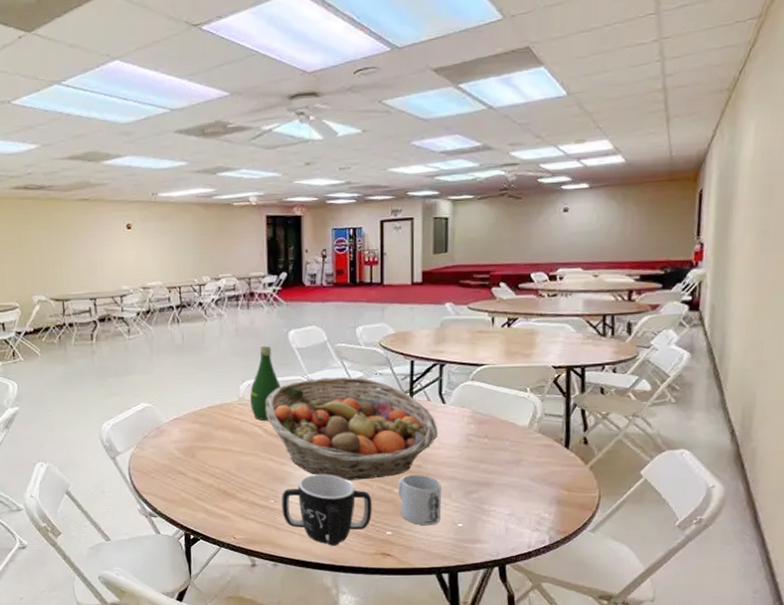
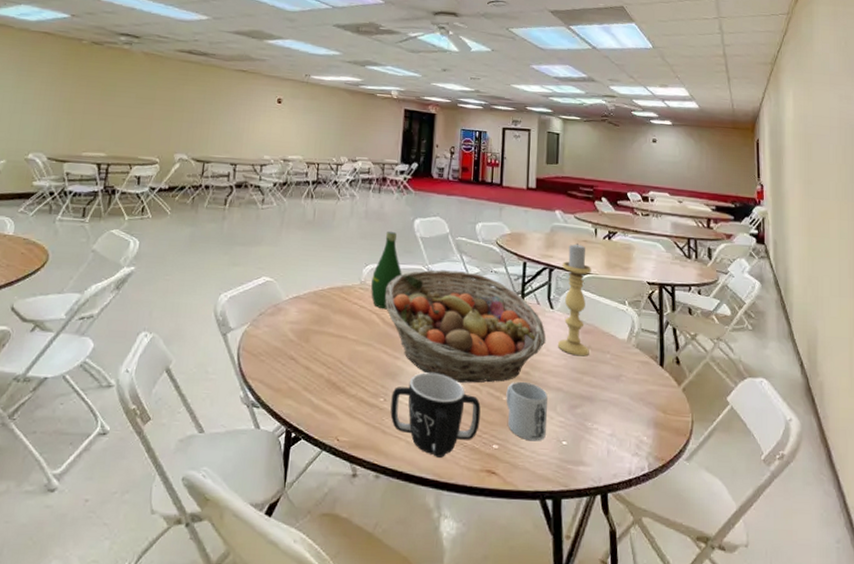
candle holder: none [450,335,488,446] -> present [557,243,592,357]

